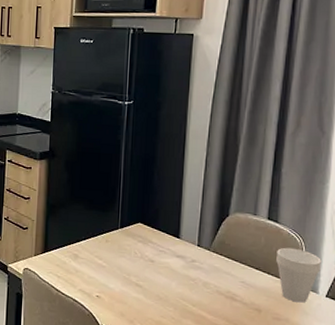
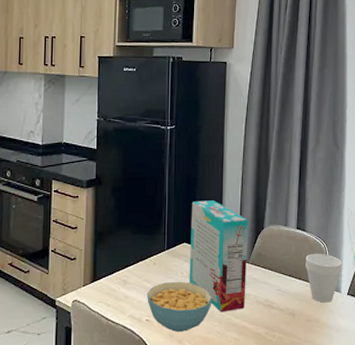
cereal bowl: none [98,261,168,313] -> present [147,282,212,332]
cereal box: none [143,180,211,298] -> present [189,200,248,313]

